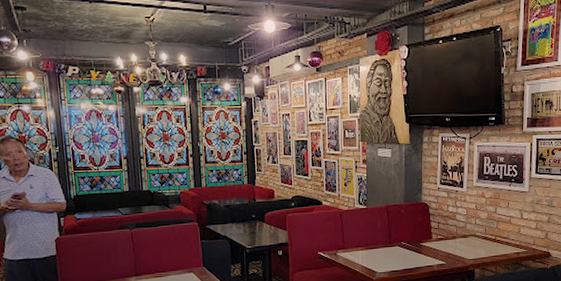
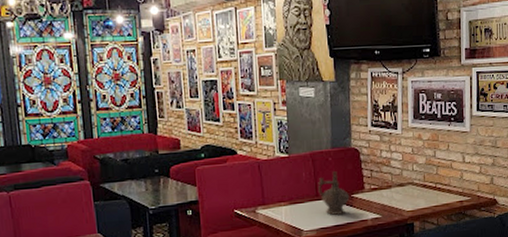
ceremonial vessel: none [391,221,419,260] -> present [318,170,350,215]

